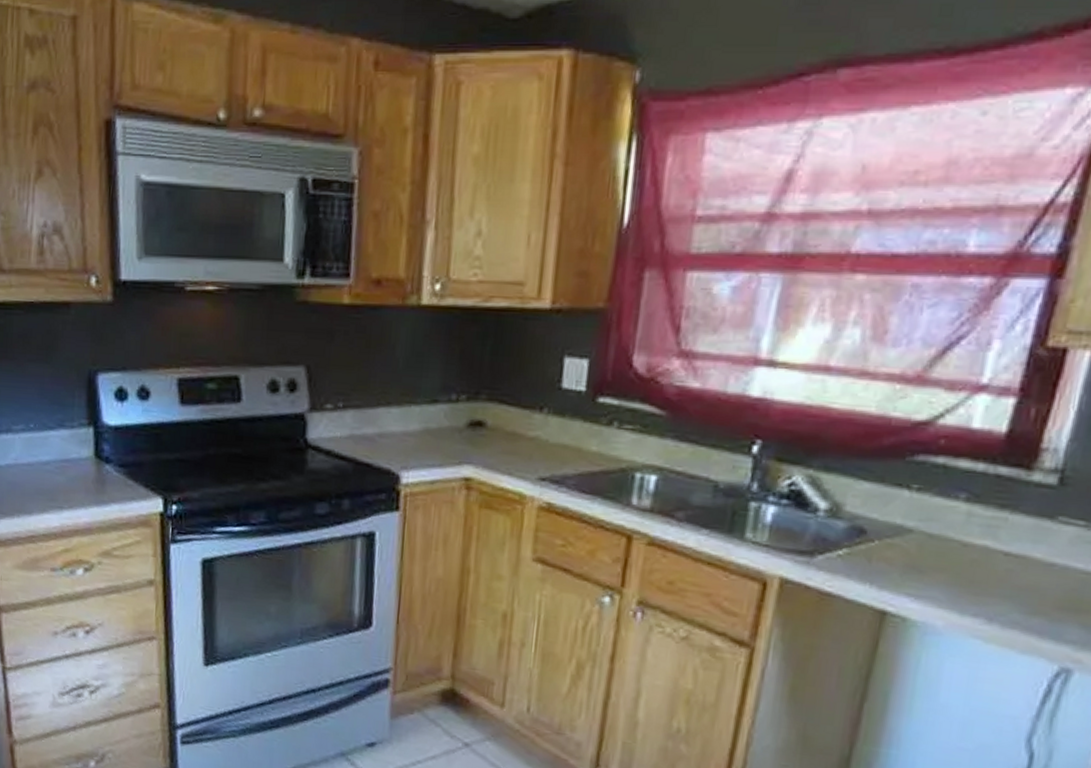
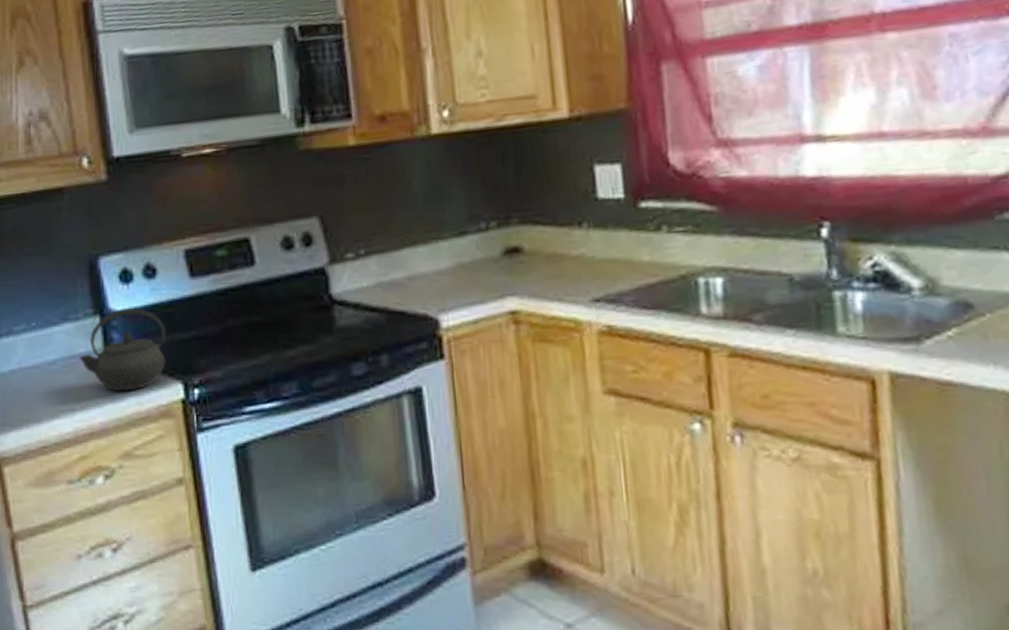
kettle: none [71,424,152,499] -> present [79,308,166,392]

